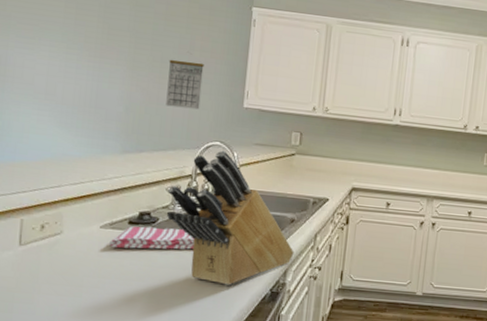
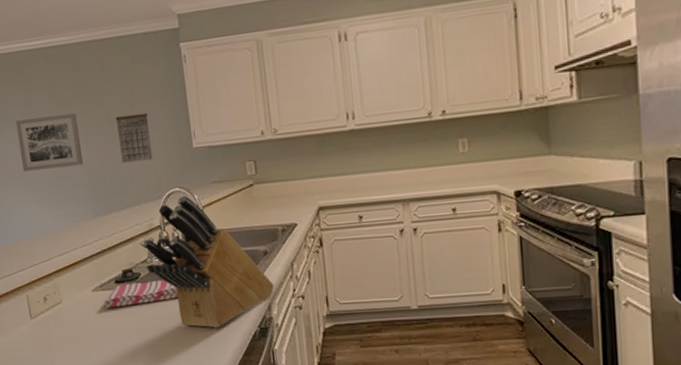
wall art: none [51,37,127,98] -> present [15,113,84,172]

